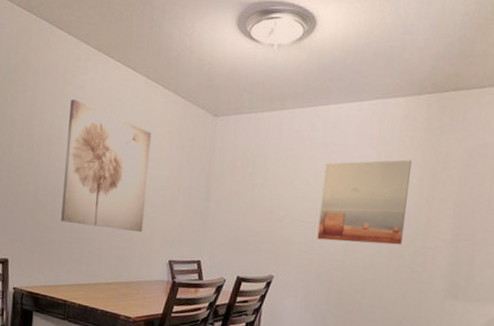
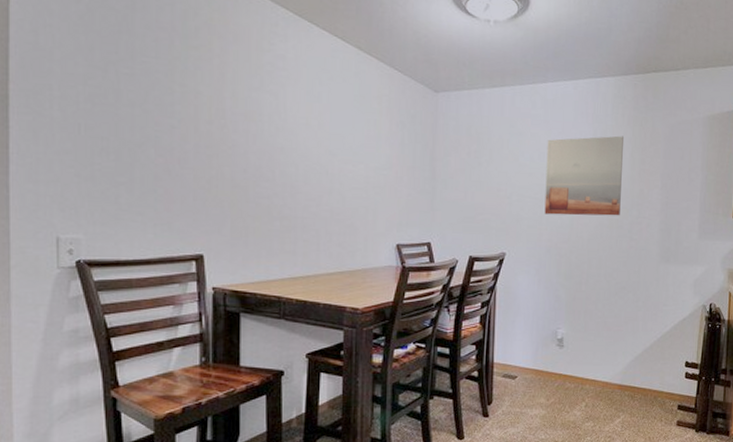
wall art: present [61,99,152,233] -> none [268,69,368,216]

